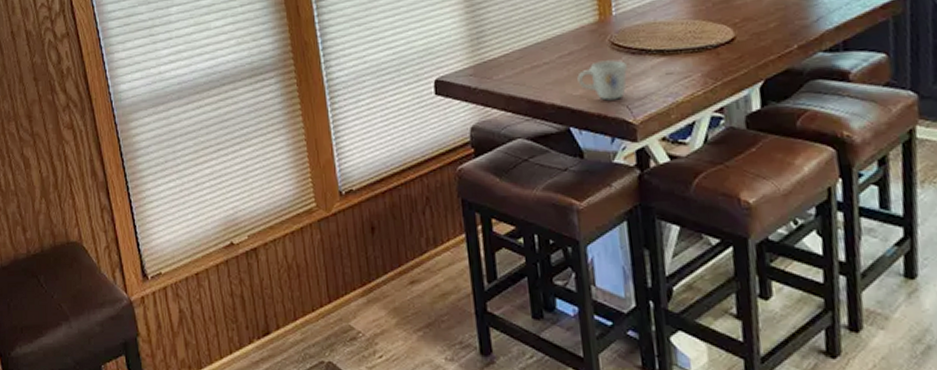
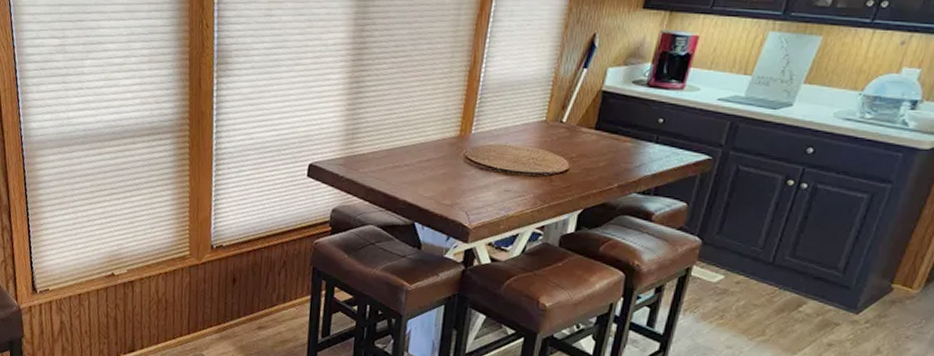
mug: present [577,59,628,101] -> none [430,170,475,206]

